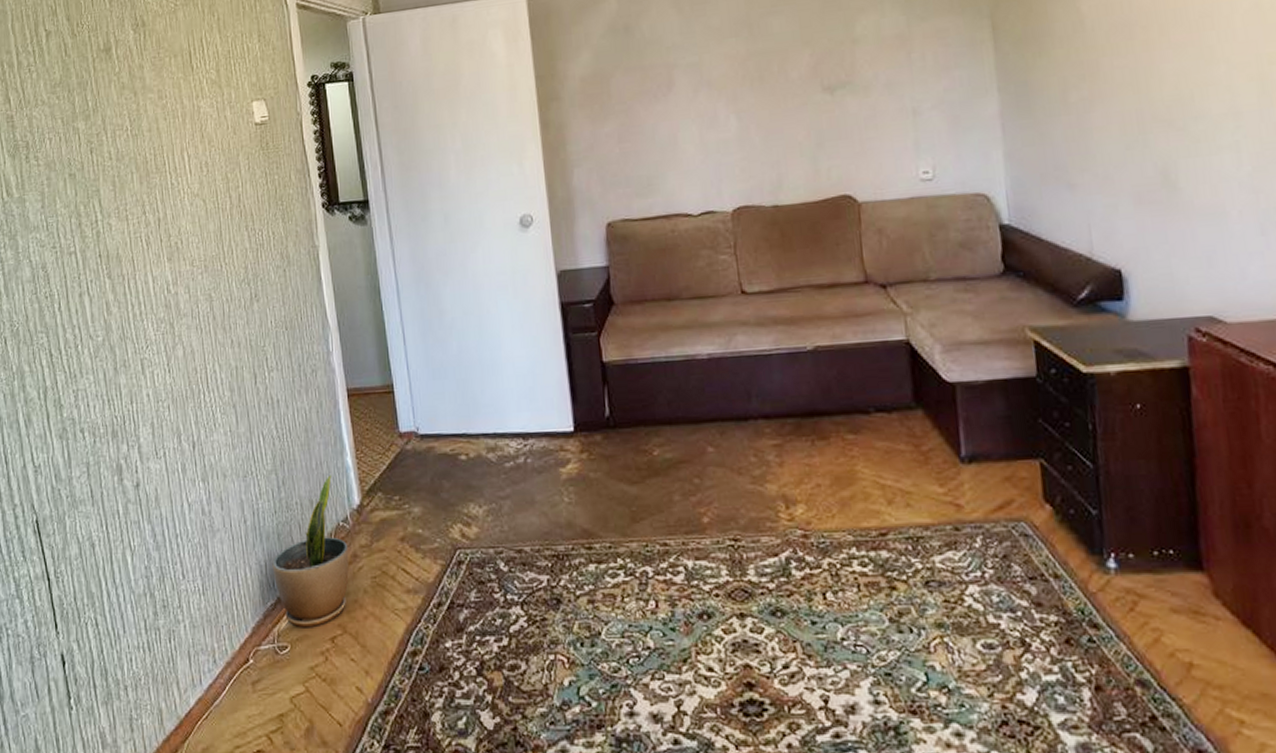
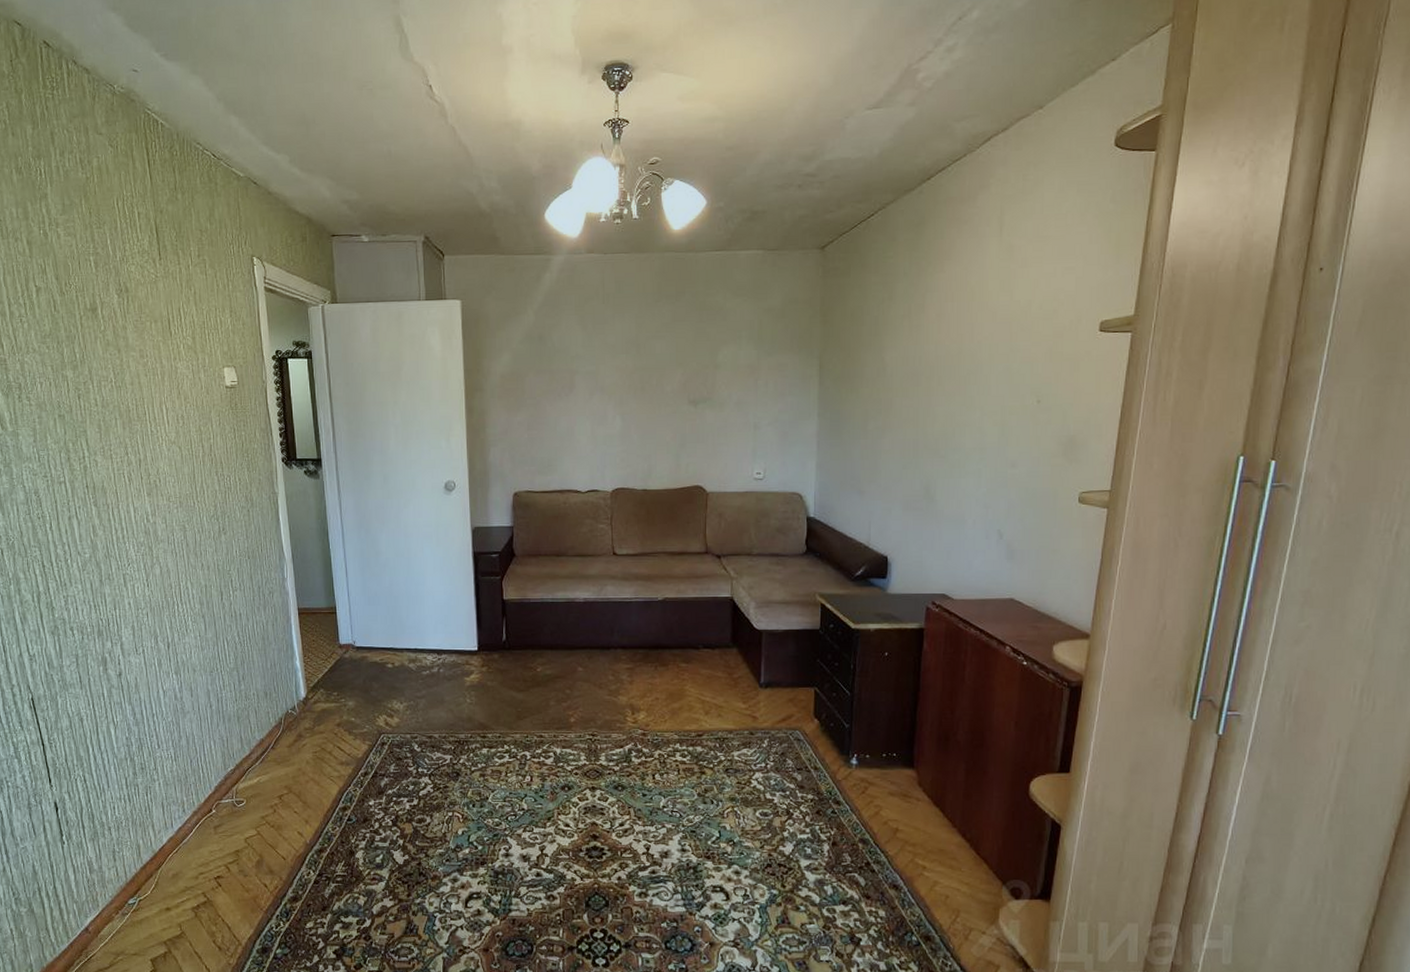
potted plant: present [272,475,350,628] -> none [232,674,296,788]

